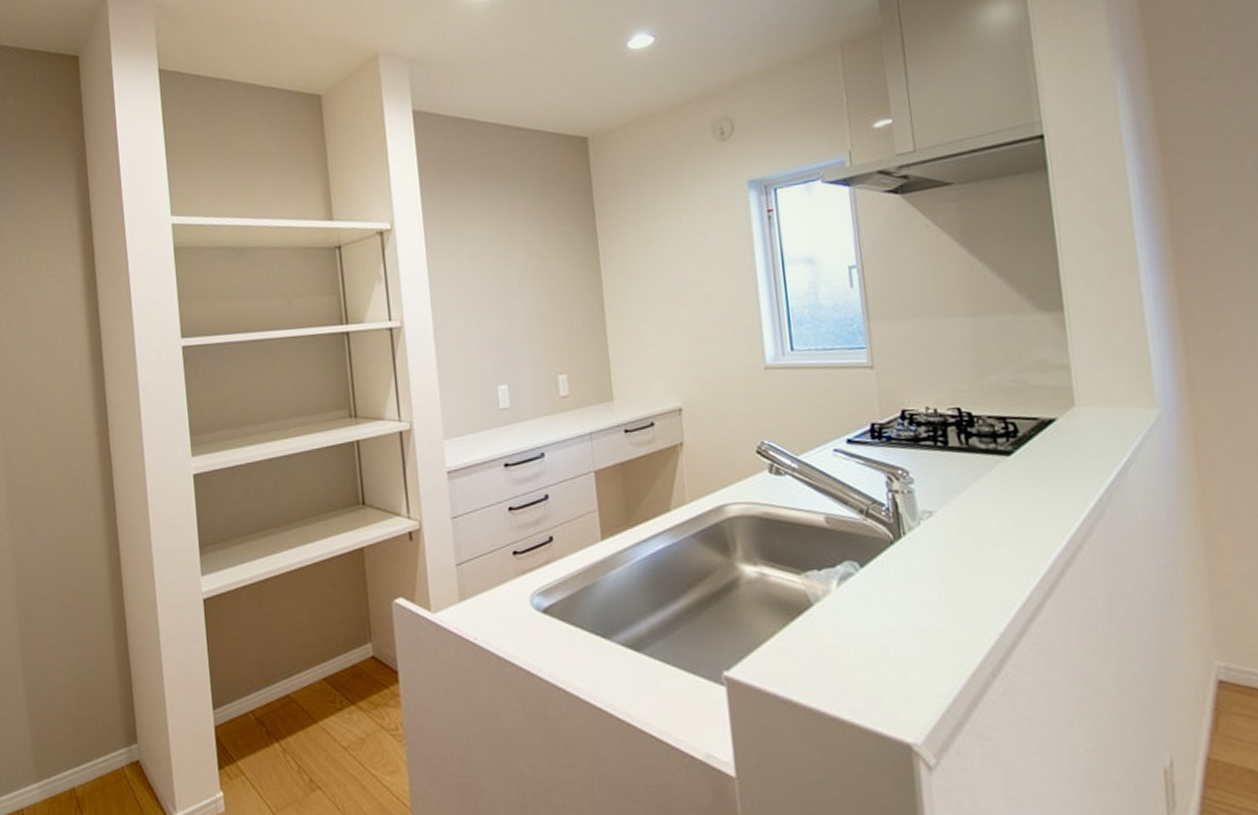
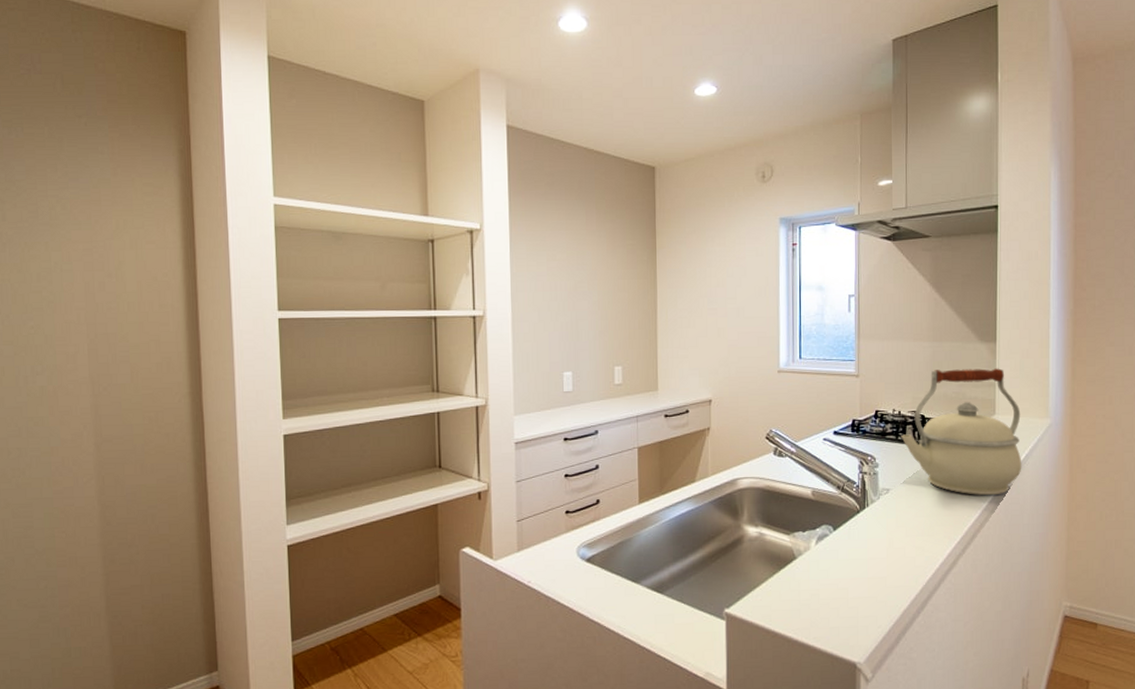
kettle: none [941,344,1125,516] -> present [901,368,1022,496]

